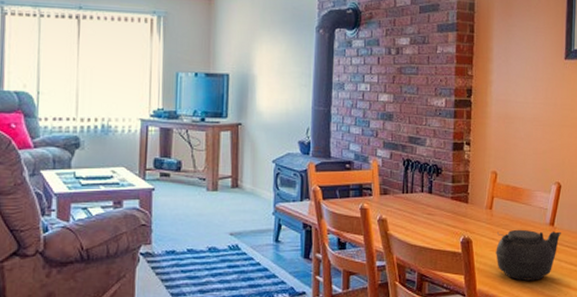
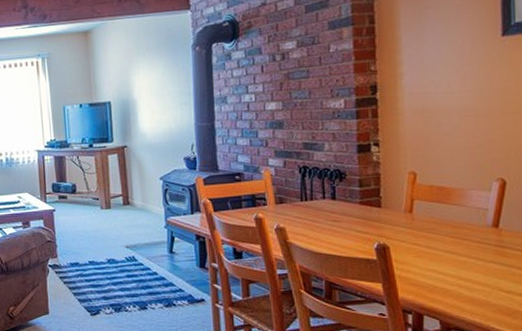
teapot: present [496,229,561,281] -> none [420,232,510,289]

